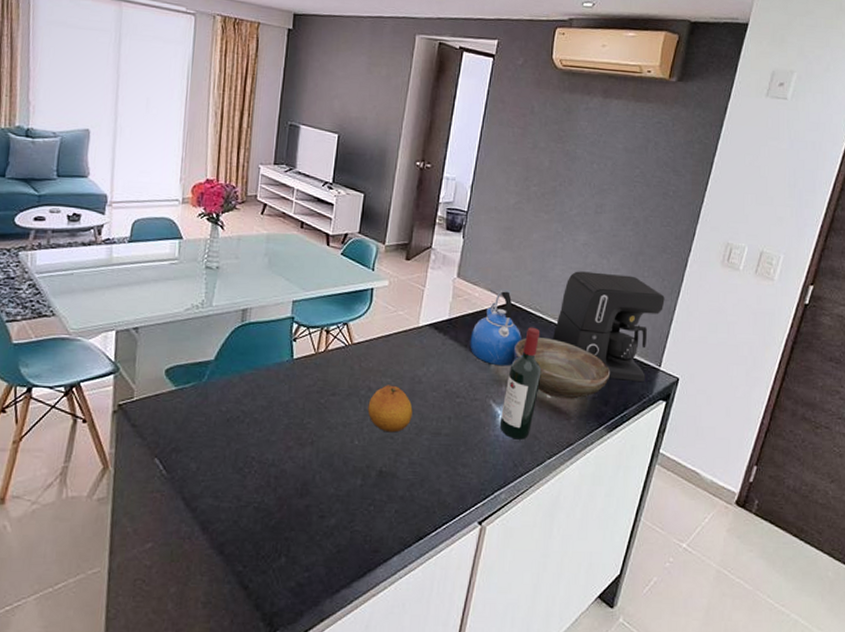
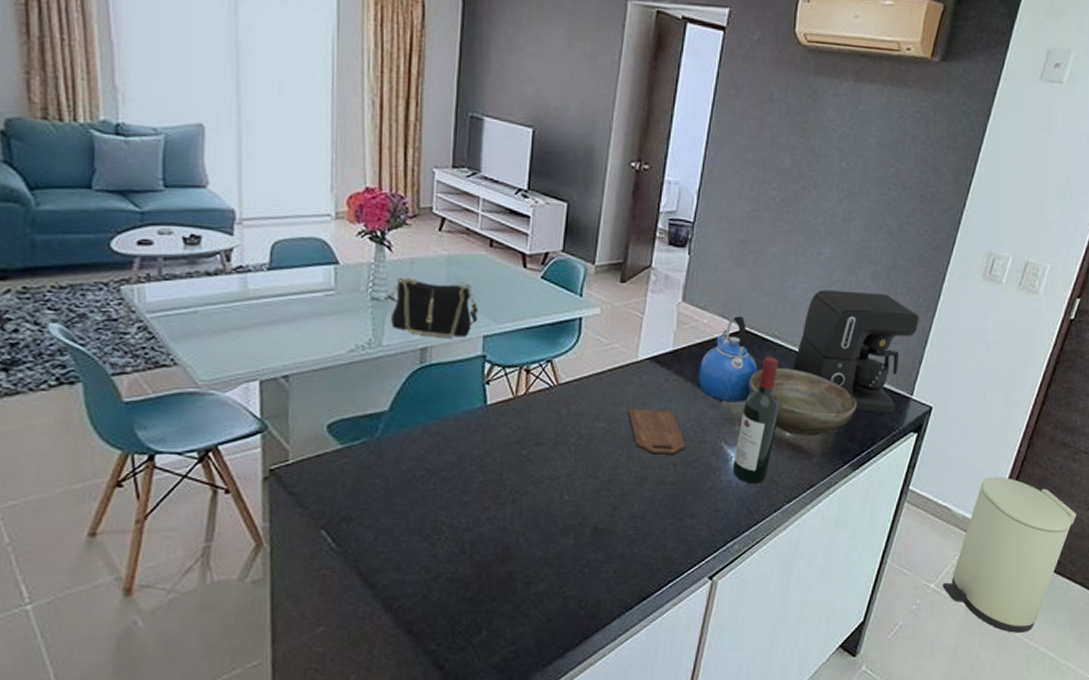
handbag: none [218,251,290,302] -> present [387,278,479,339]
fruit: present [367,385,413,433] -> none [579,430,632,484]
cutting board: none [410,367,459,409] -> present [628,408,686,454]
pedal bin: none [693,445,821,598] -> present [942,476,1076,633]

